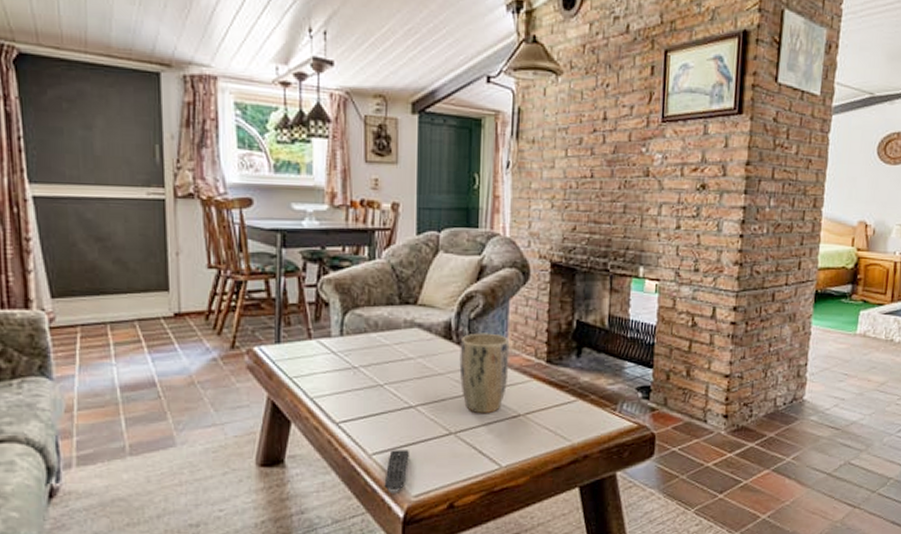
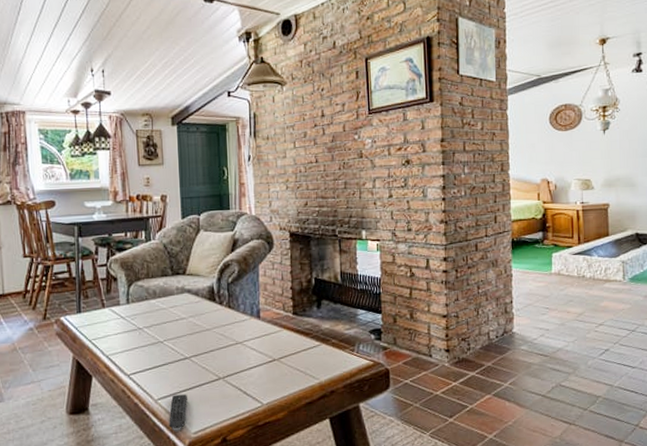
plant pot: present [459,333,510,414] -> none [222,293,263,361]

